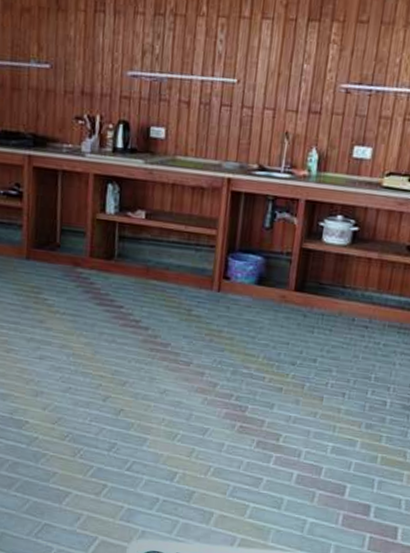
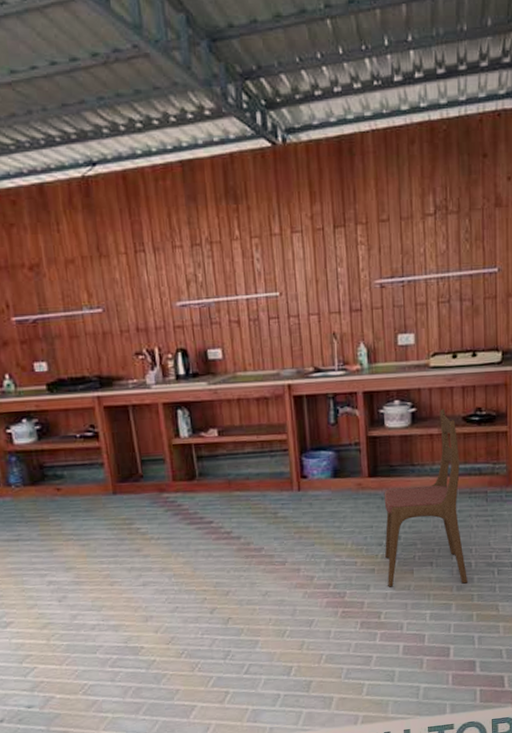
dining chair: none [293,233,399,423] -> present [384,409,467,587]

